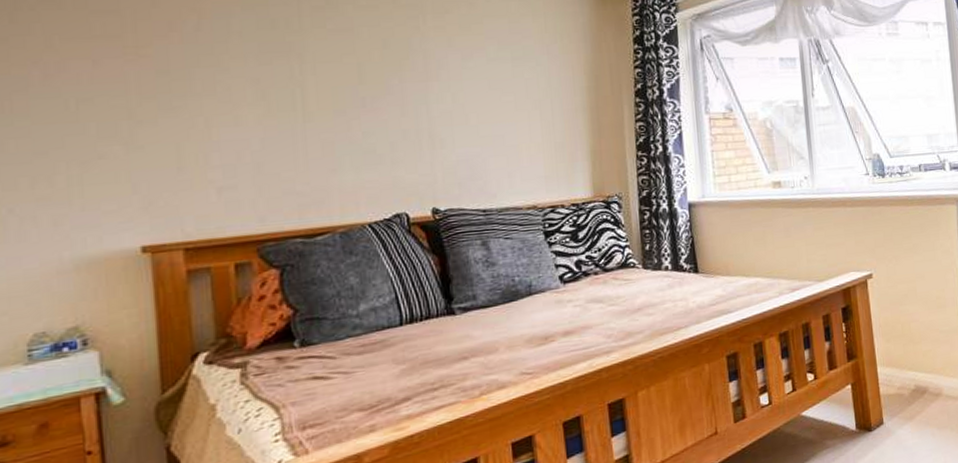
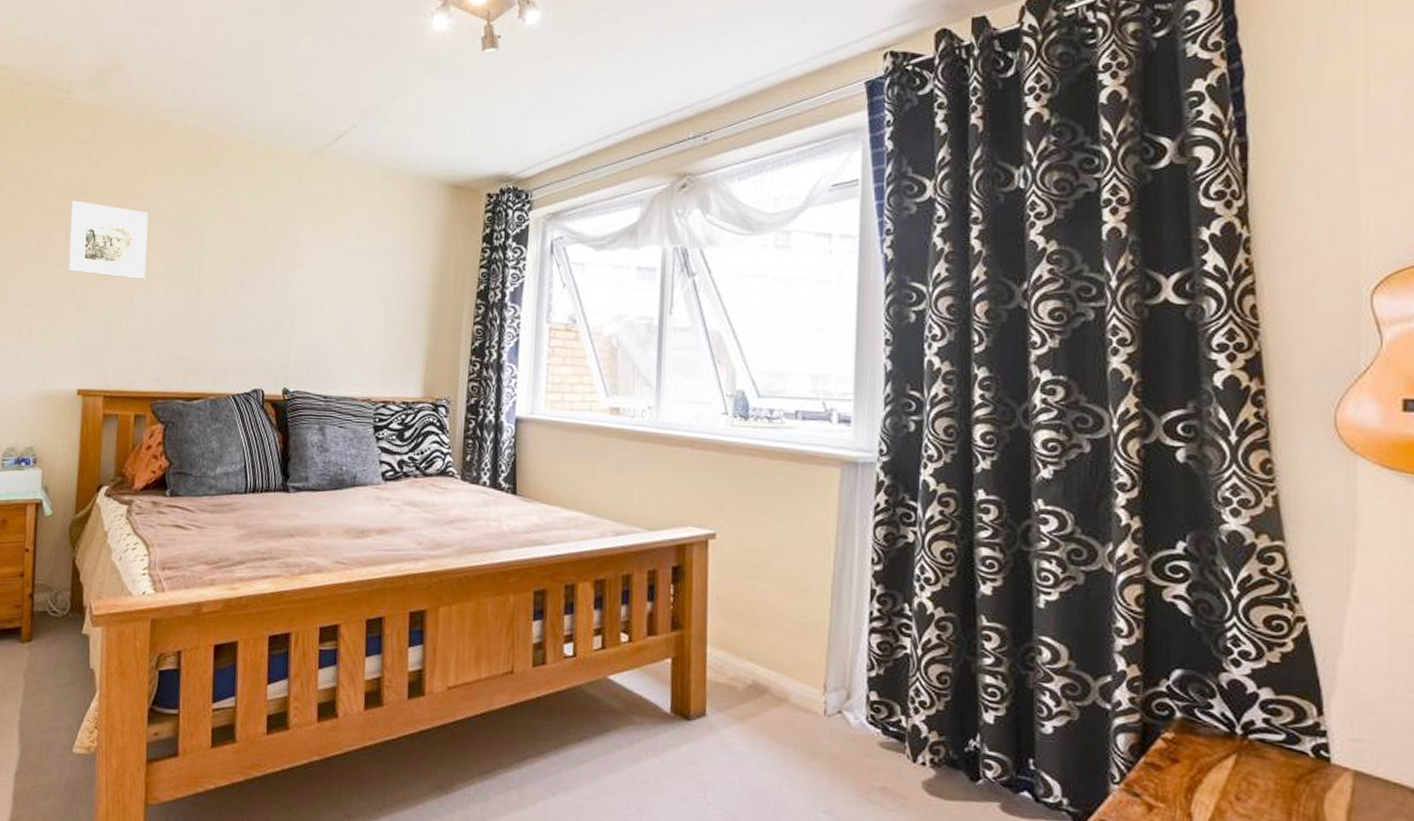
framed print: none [95,20,227,109] -> present [69,200,149,279]

